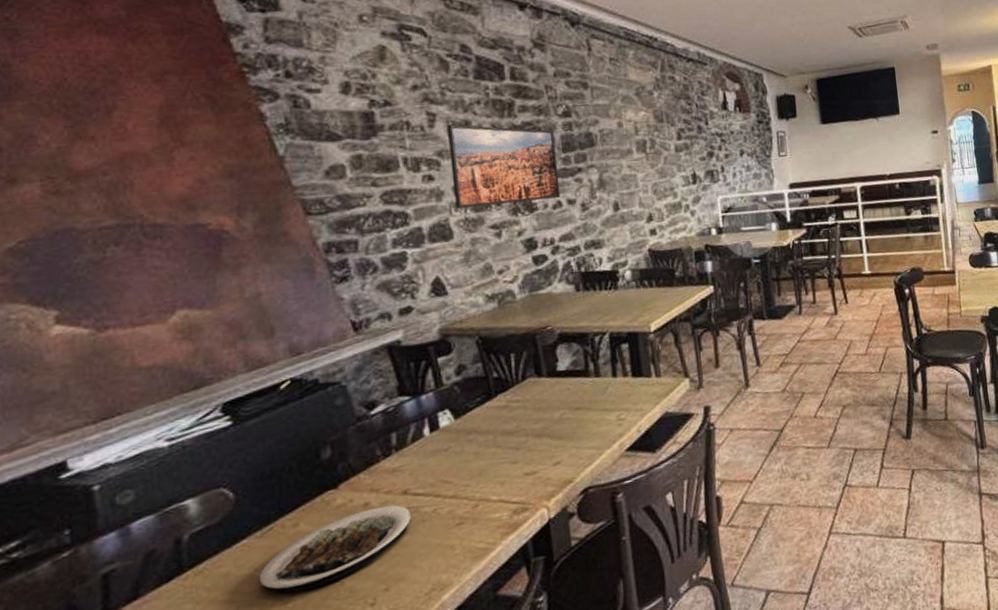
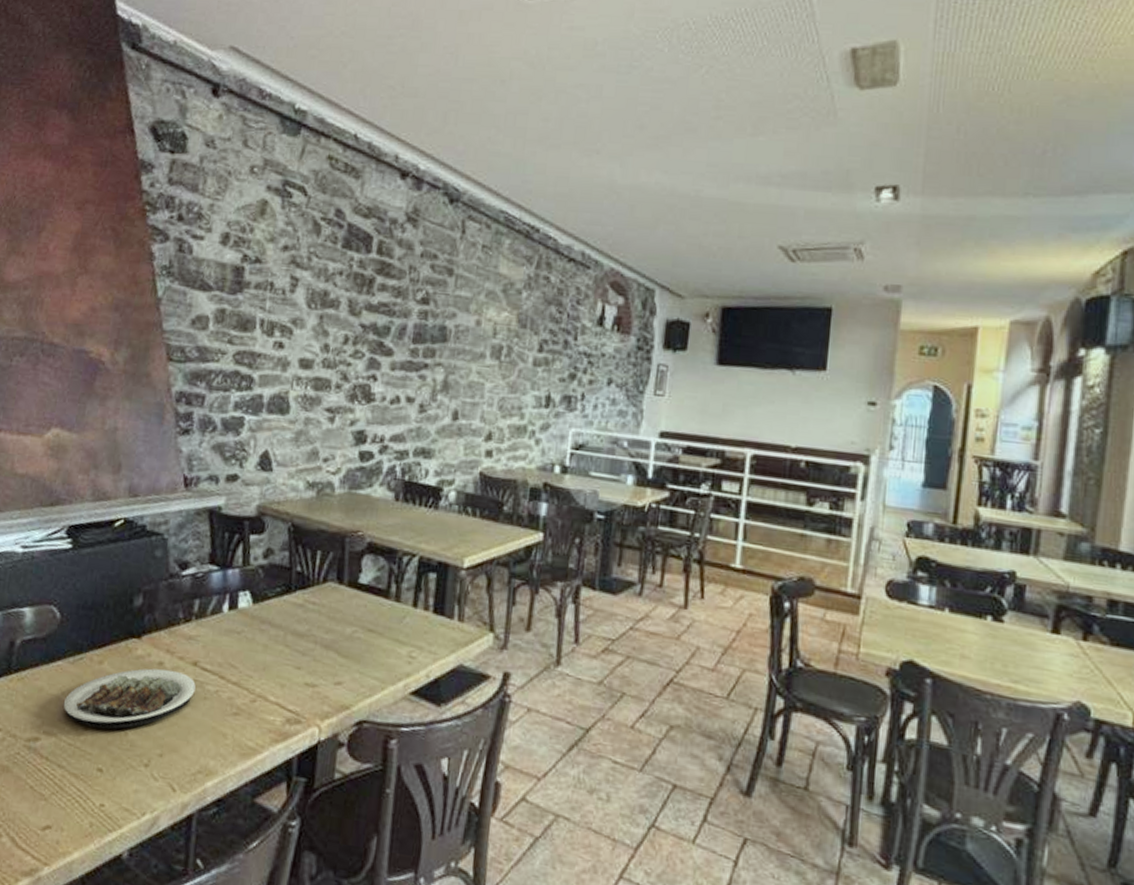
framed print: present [446,124,561,208] -> none [298,292,408,393]

